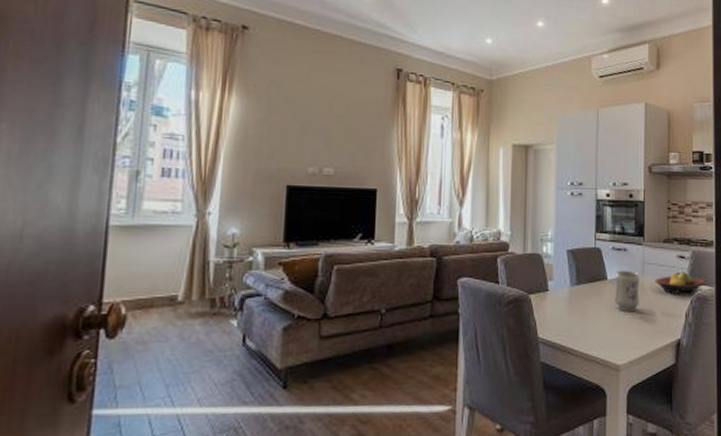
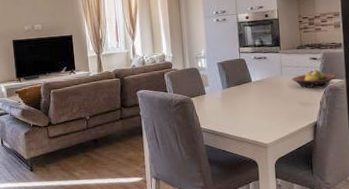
vase: present [615,270,639,311] -> none [258,73,280,104]

